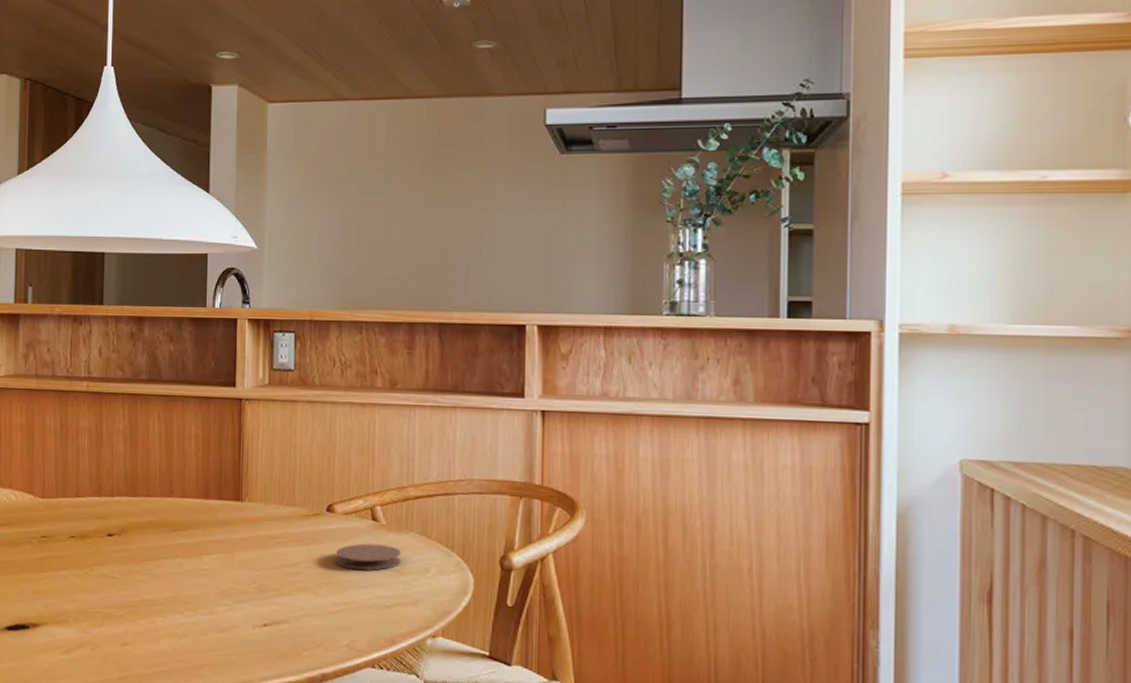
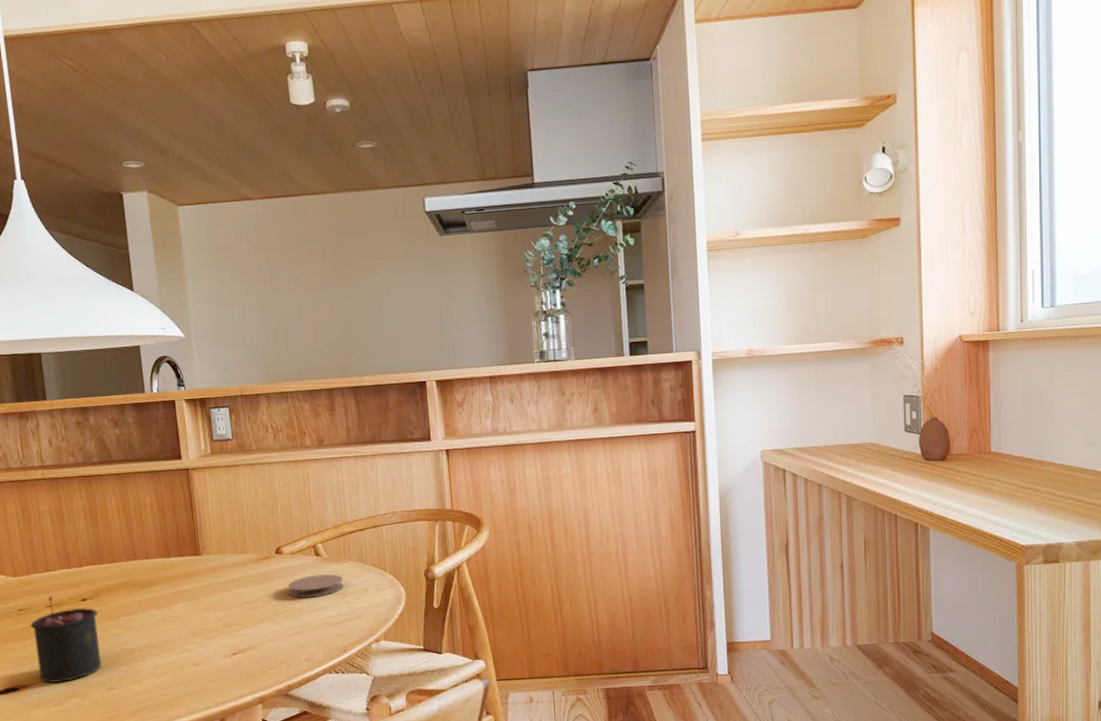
candle: none [51,525,123,628] -> present [30,596,102,683]

